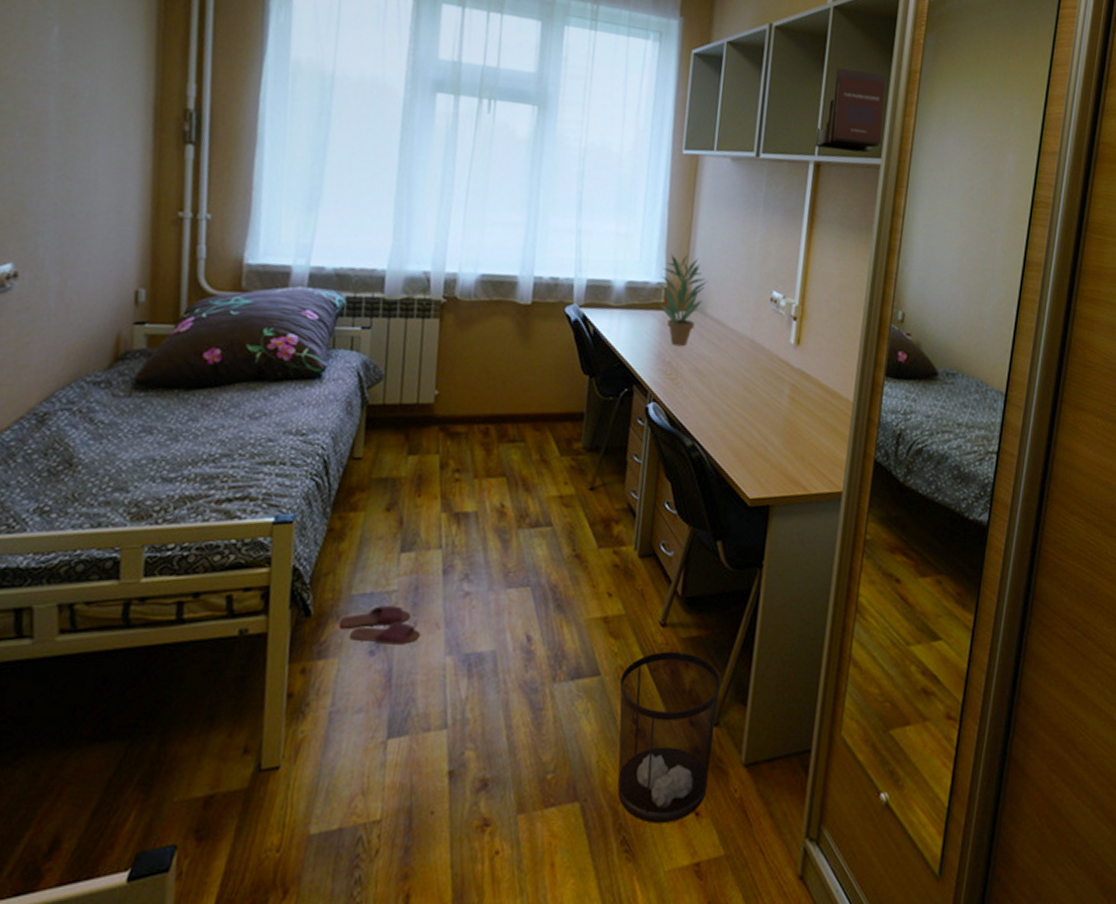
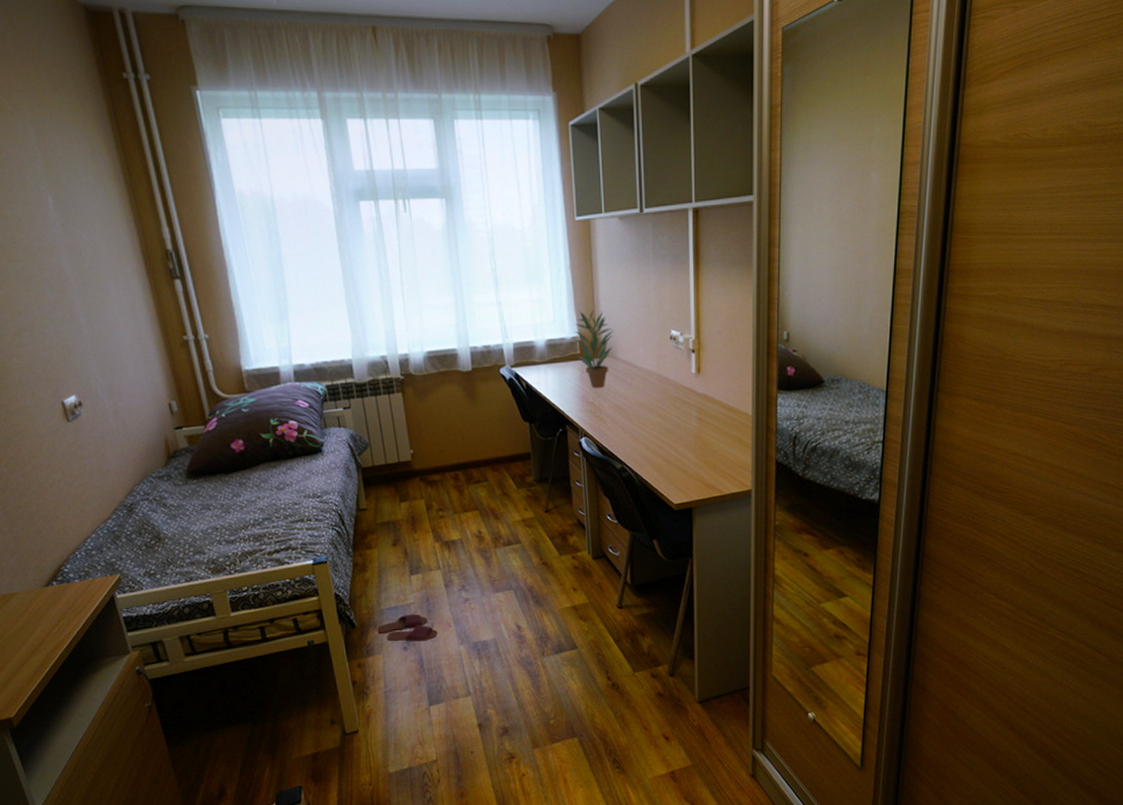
waste bin: present [617,651,722,824] -> none [593,625,672,748]
books: present [814,68,886,153] -> none [691,113,752,194]

